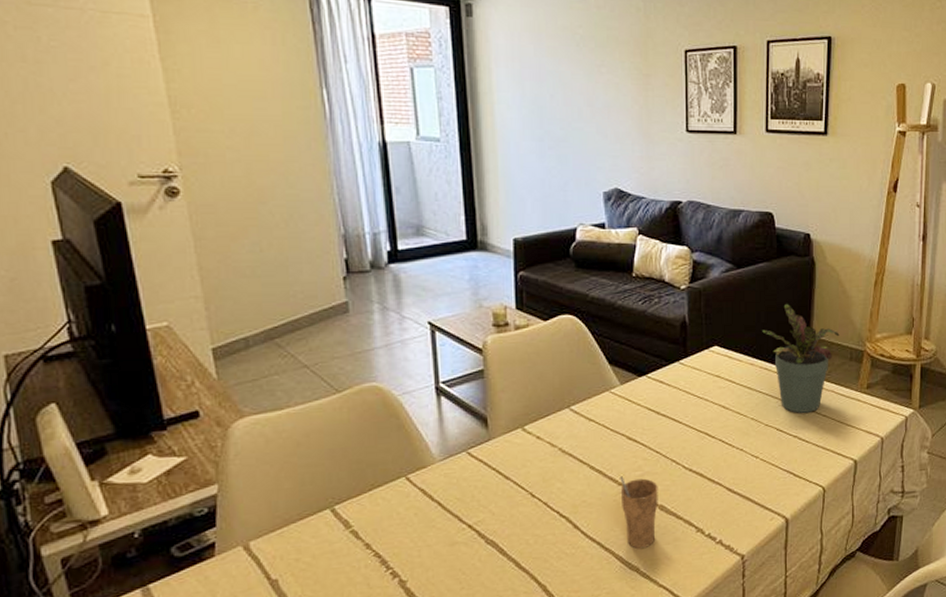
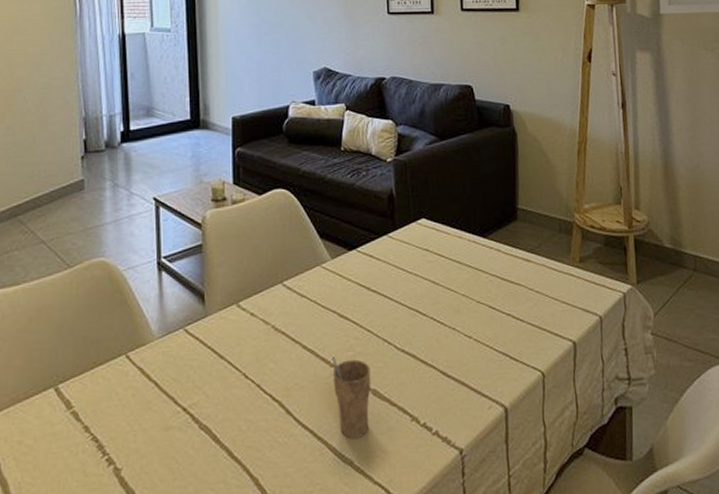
potted plant: present [762,303,840,413] -> none [468,174,547,289]

